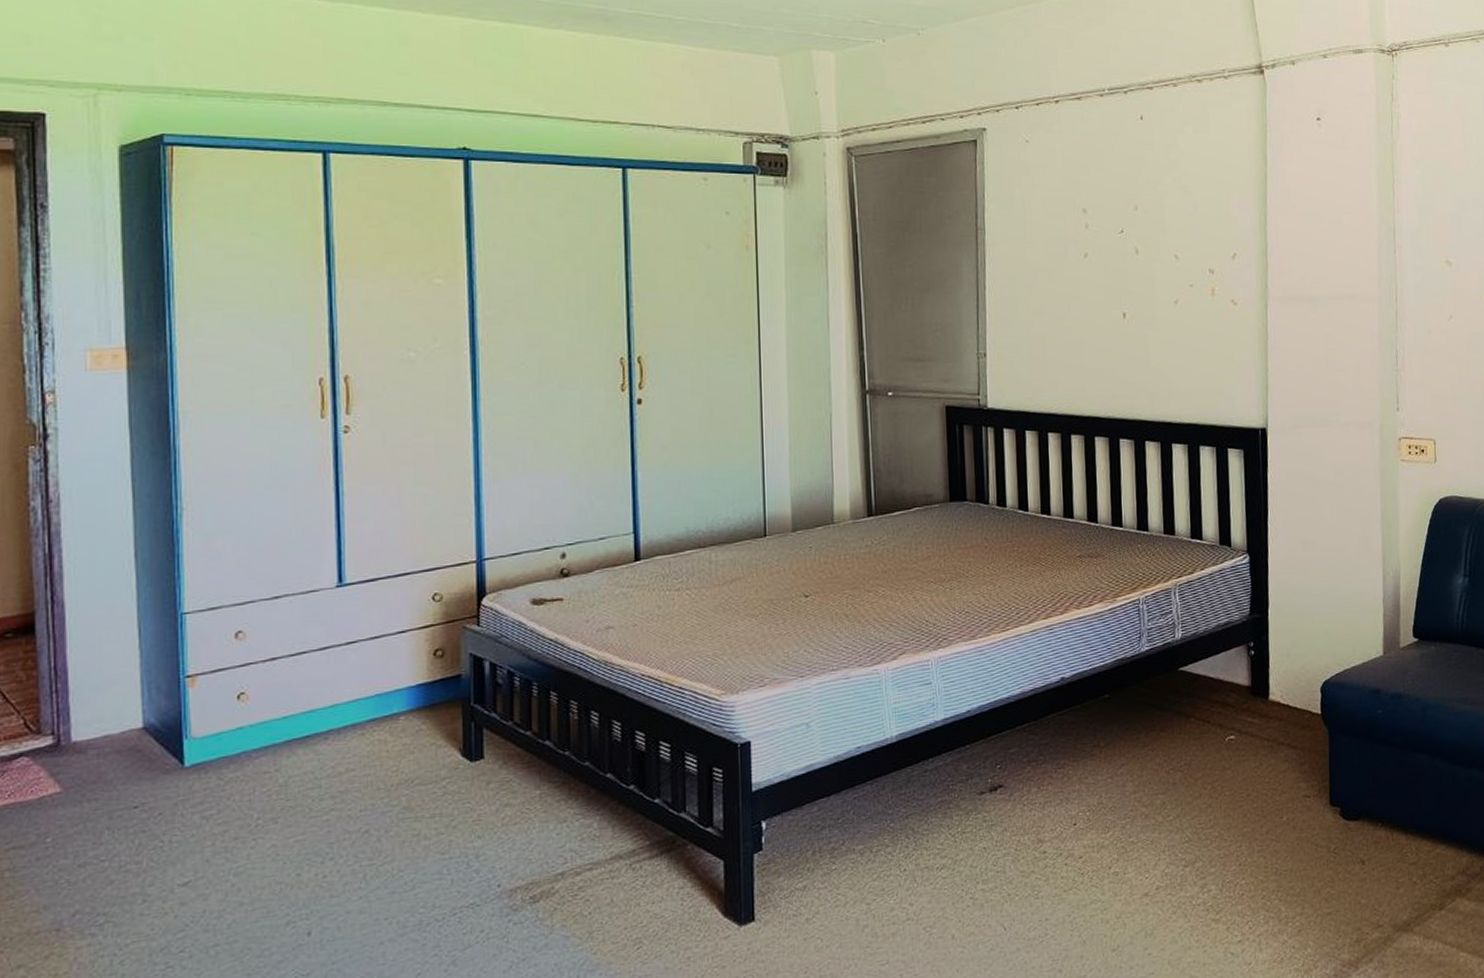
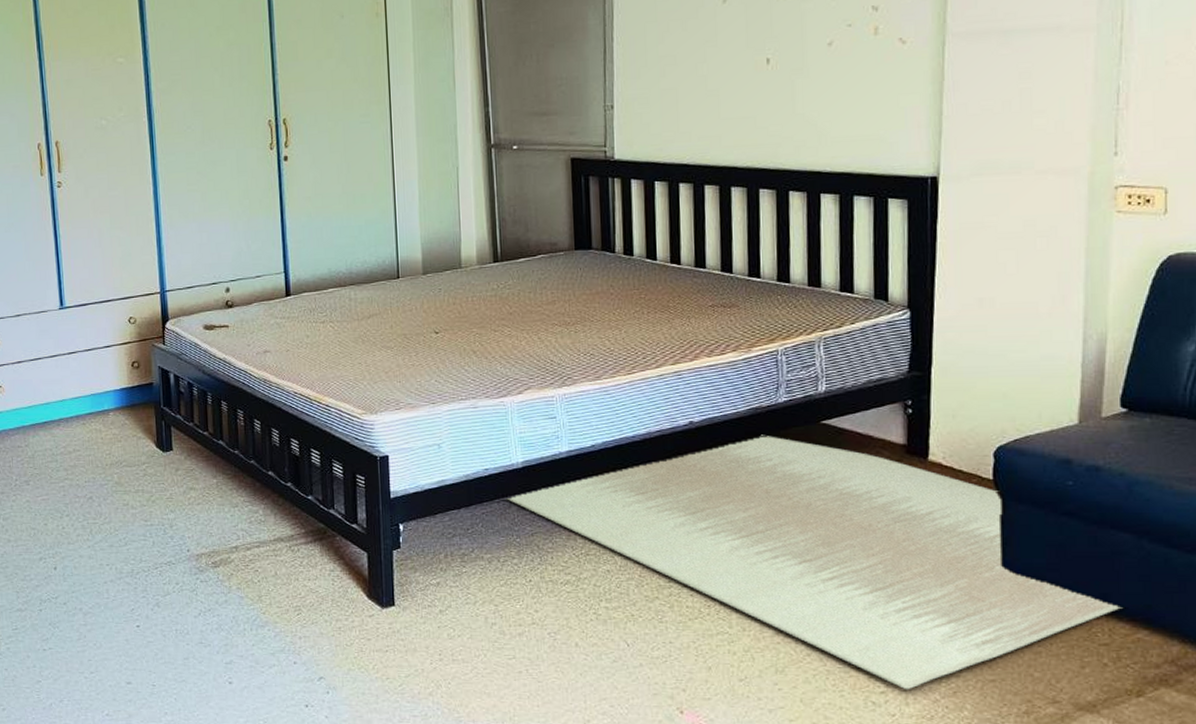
rug: none [880,686,1424,936] -> present [506,434,1122,690]

